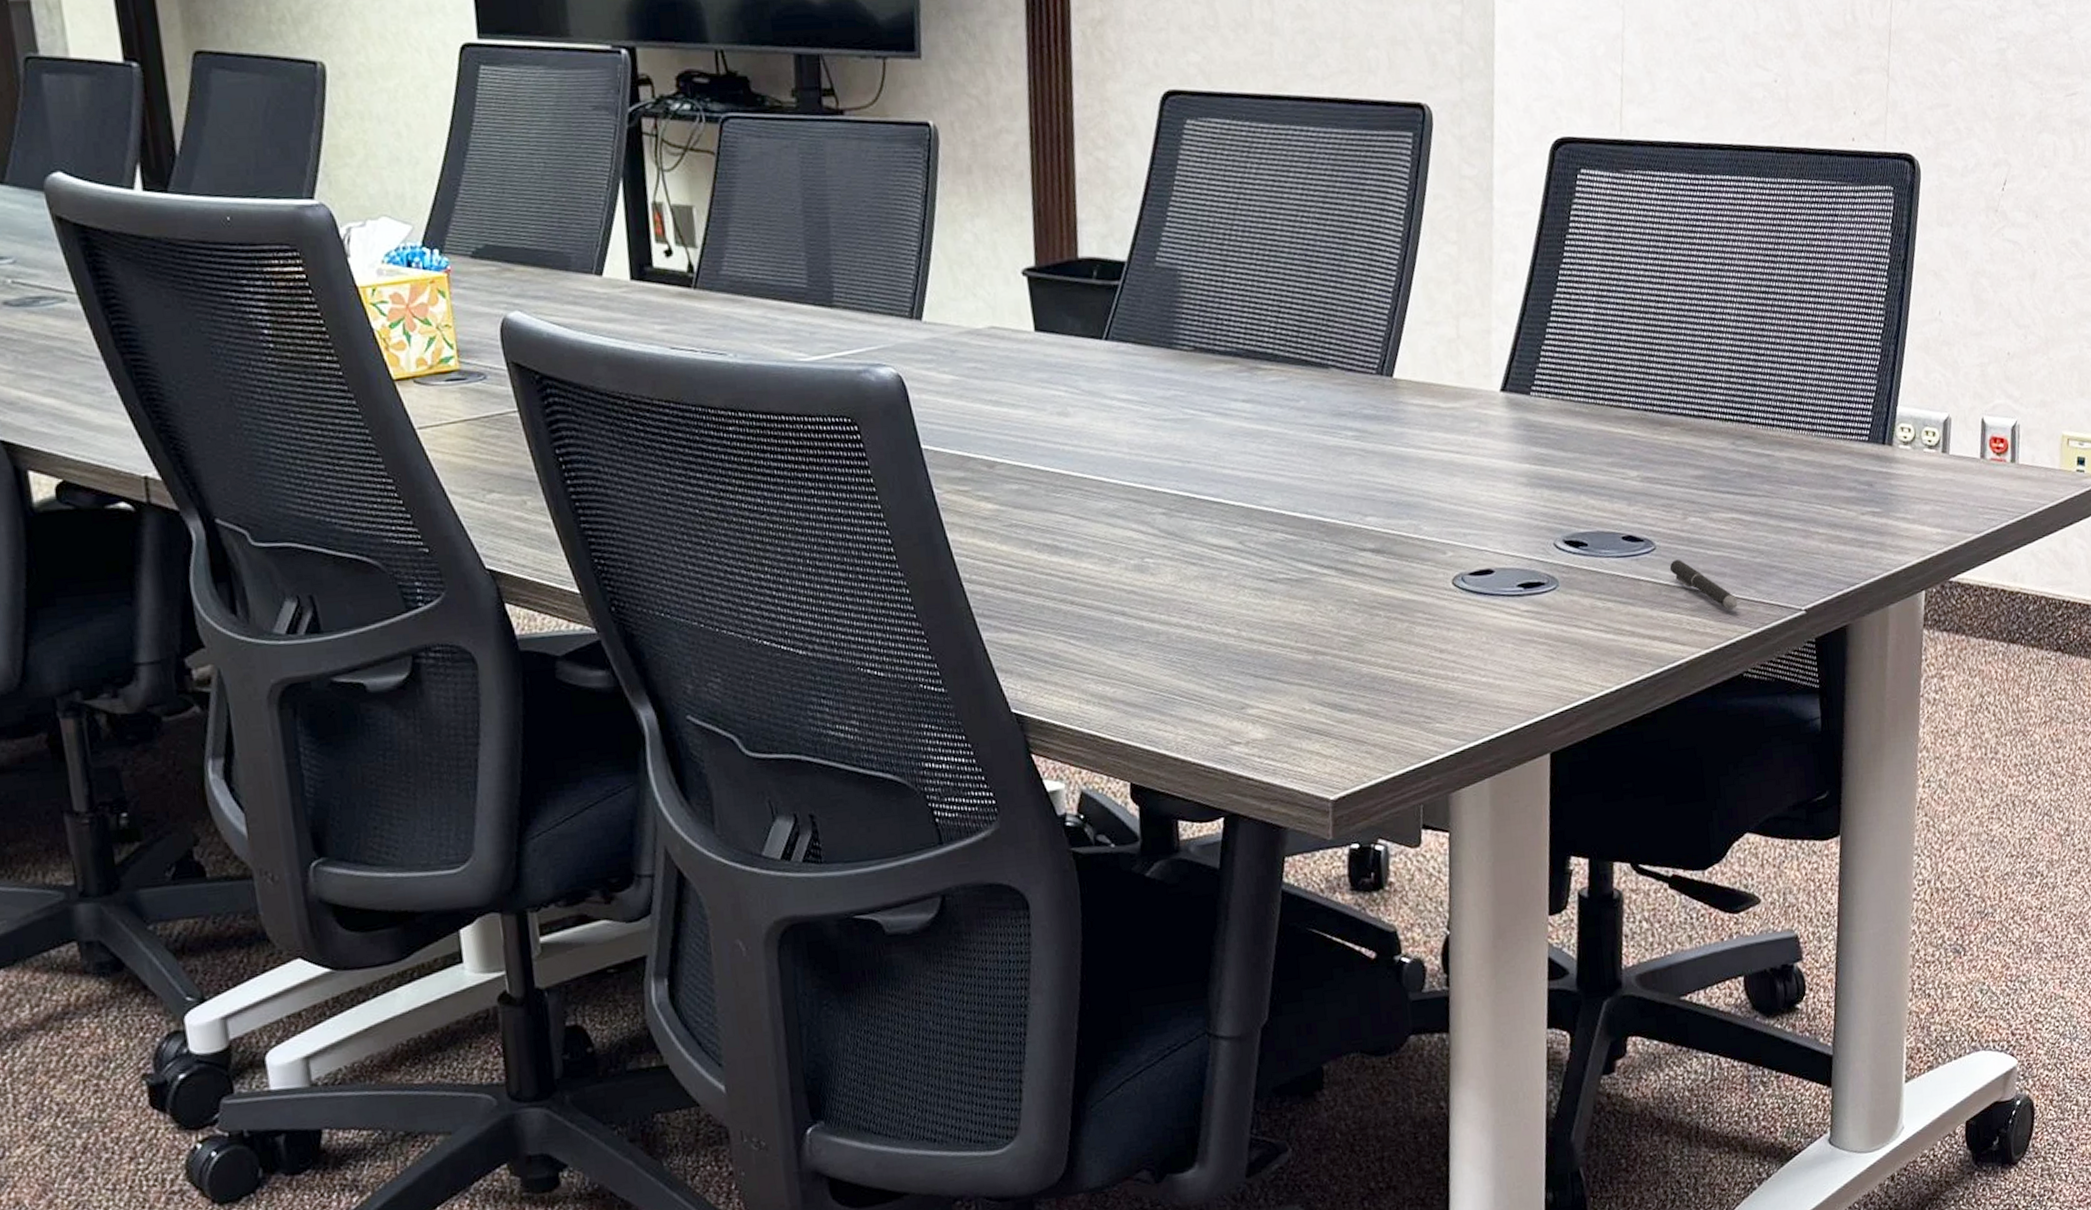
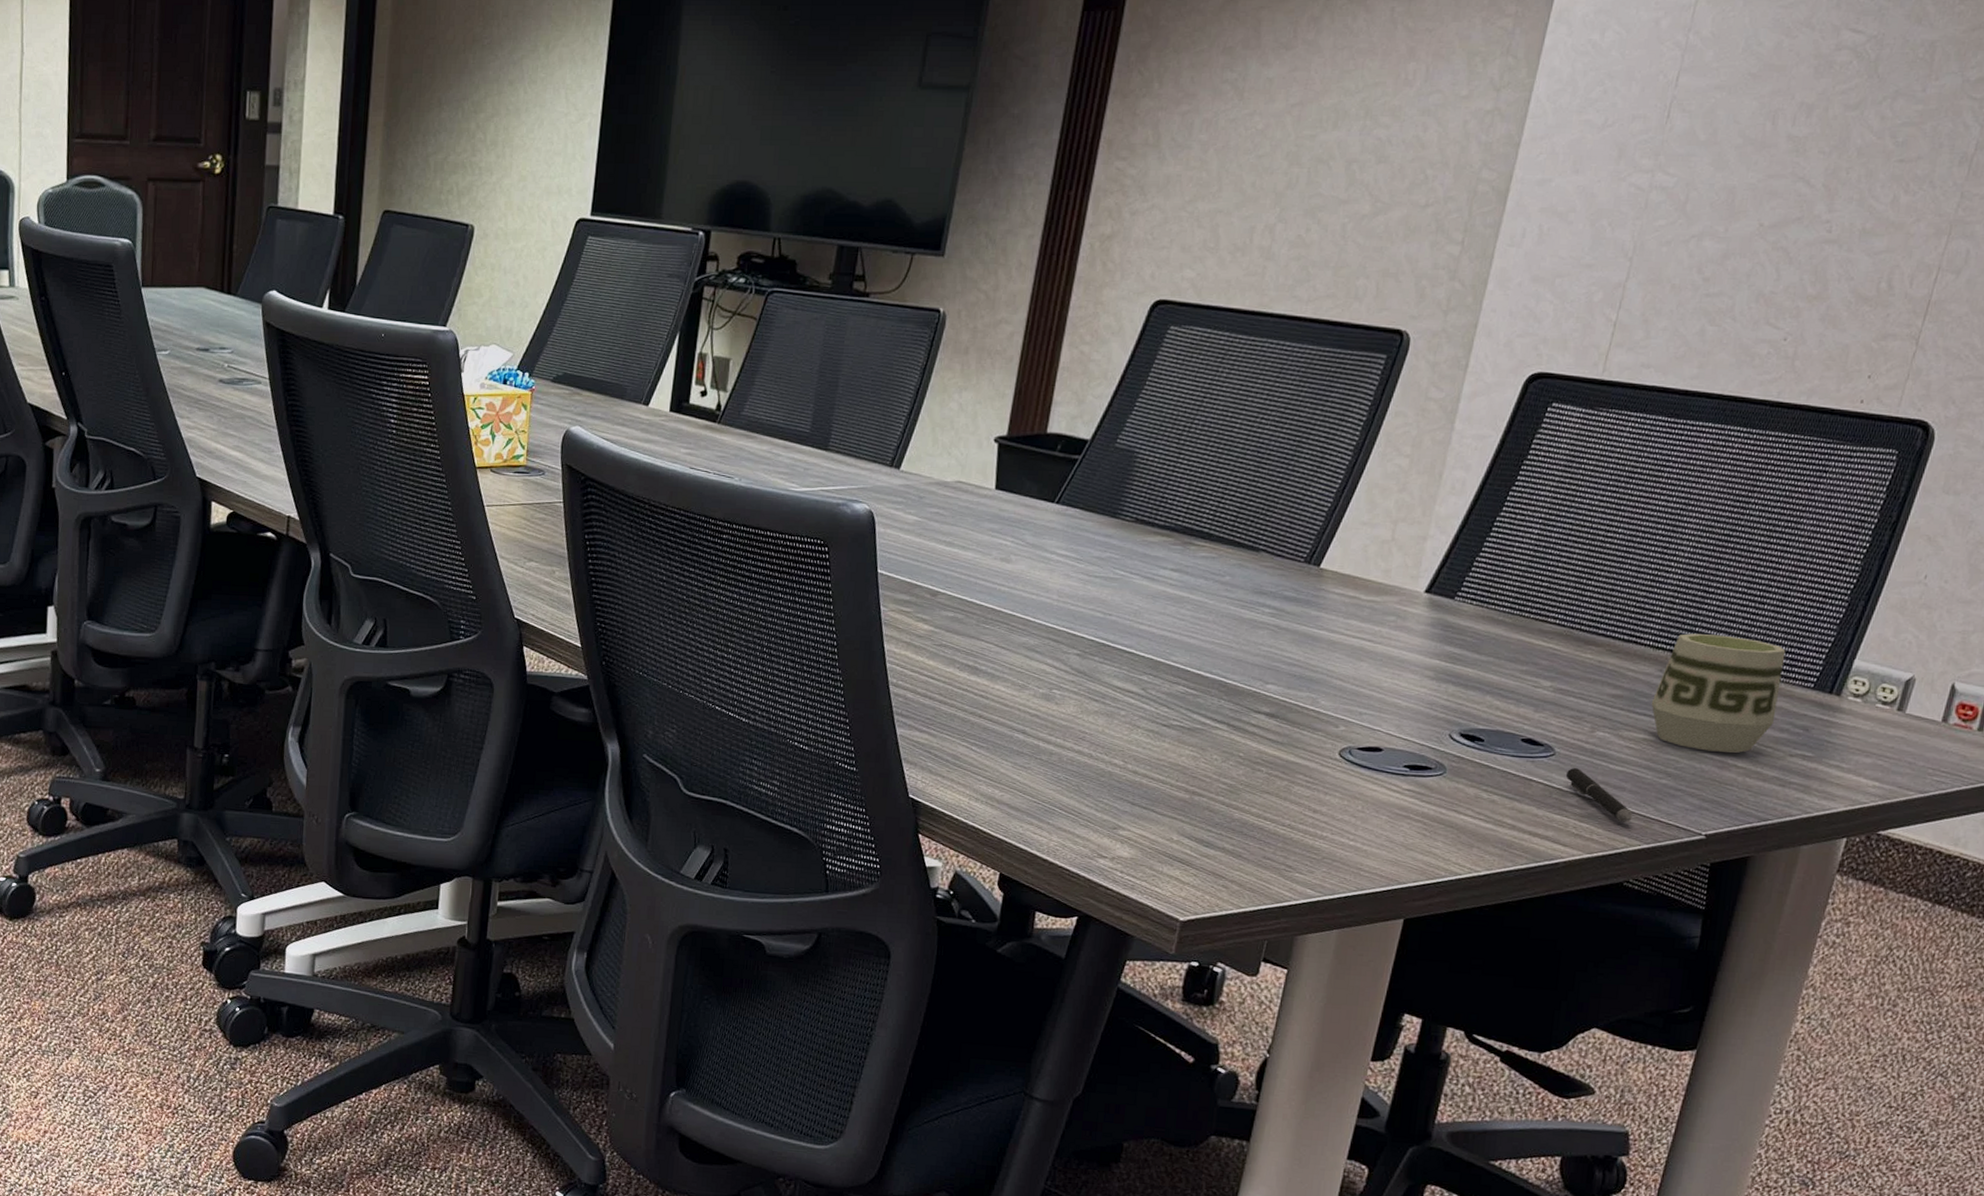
cup: none [1731,397,1842,522] -> present [1651,633,1786,753]

